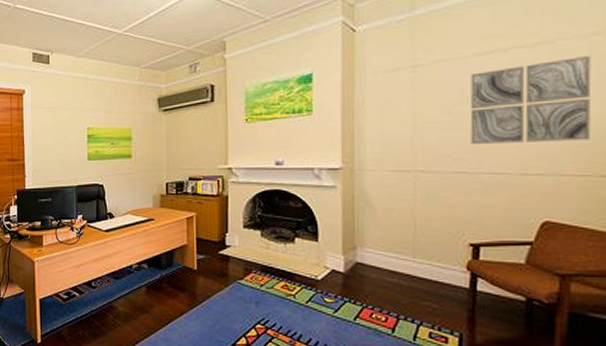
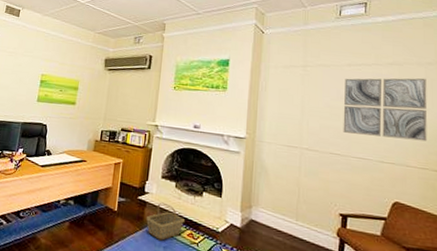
basket: none [232,254,276,296] -> present [146,202,185,241]

